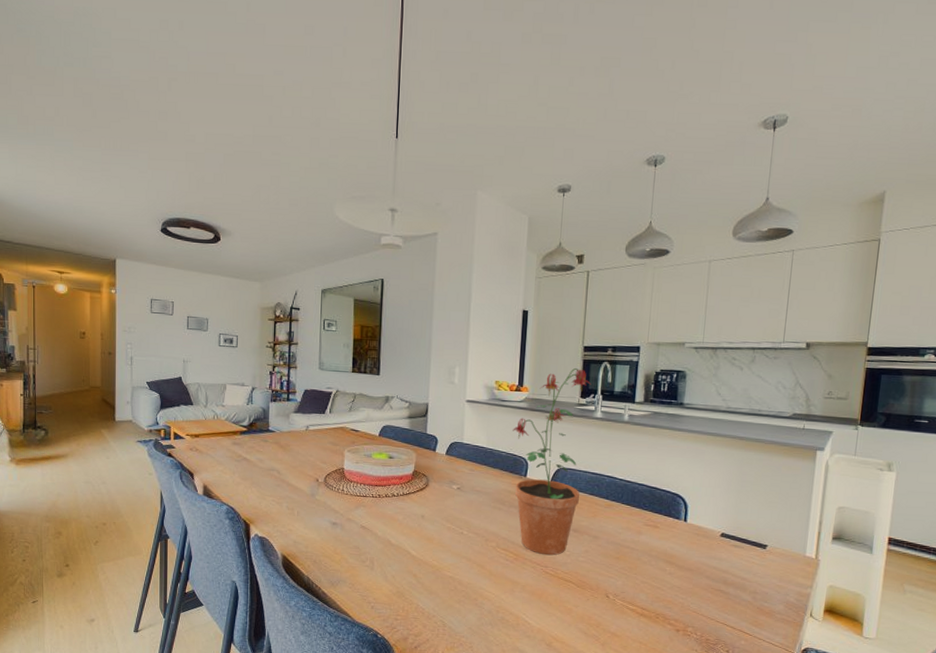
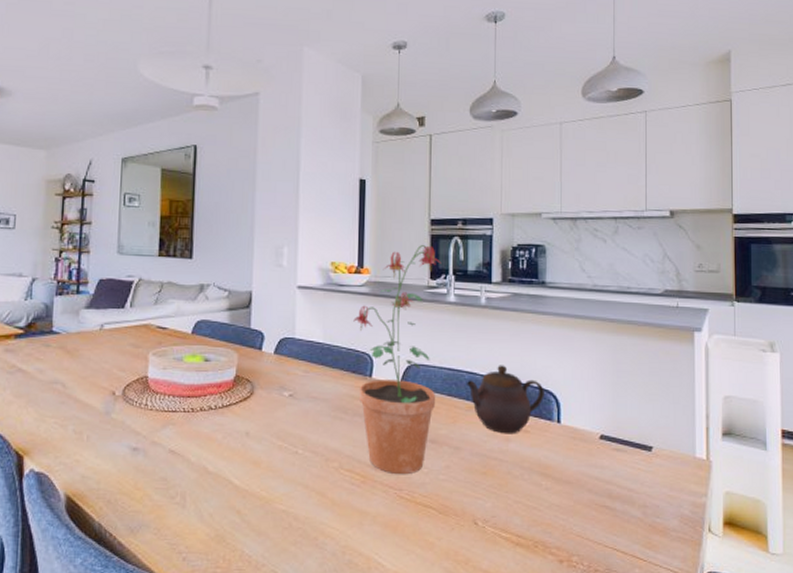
teapot: none [607,471,675,529] -> present [467,365,544,434]

